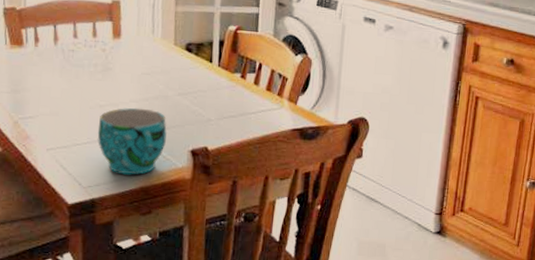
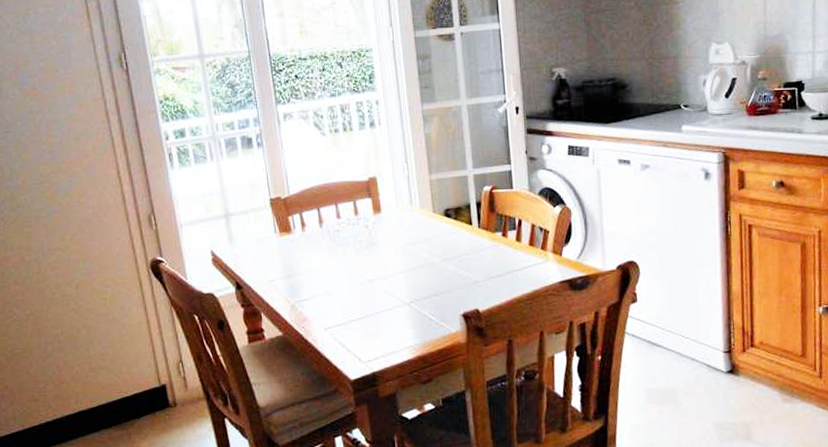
cup: present [97,107,167,175] -> none [370,278,437,346]

